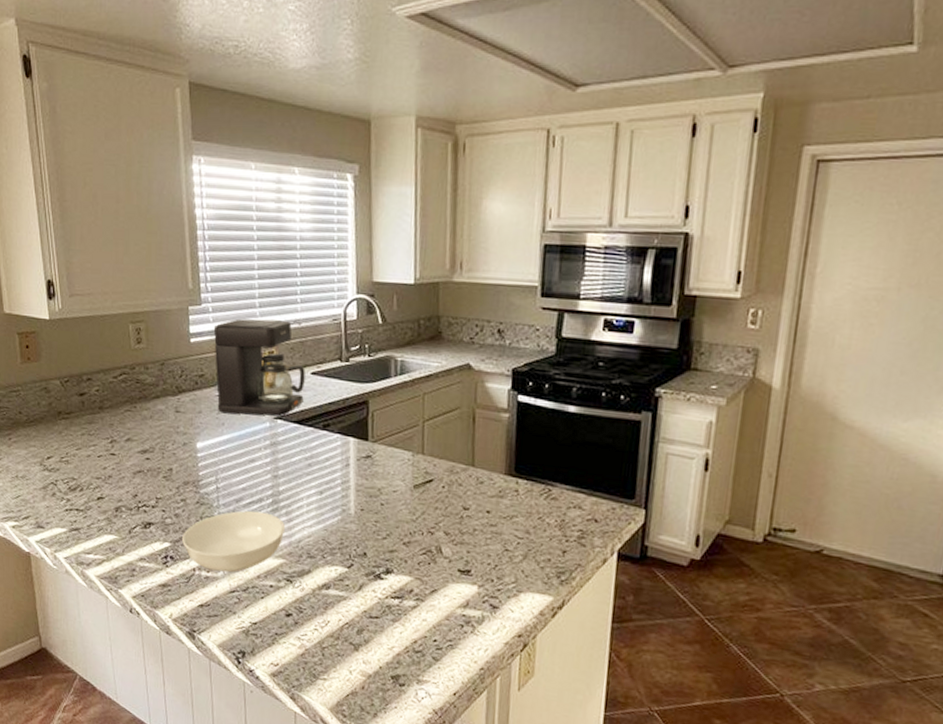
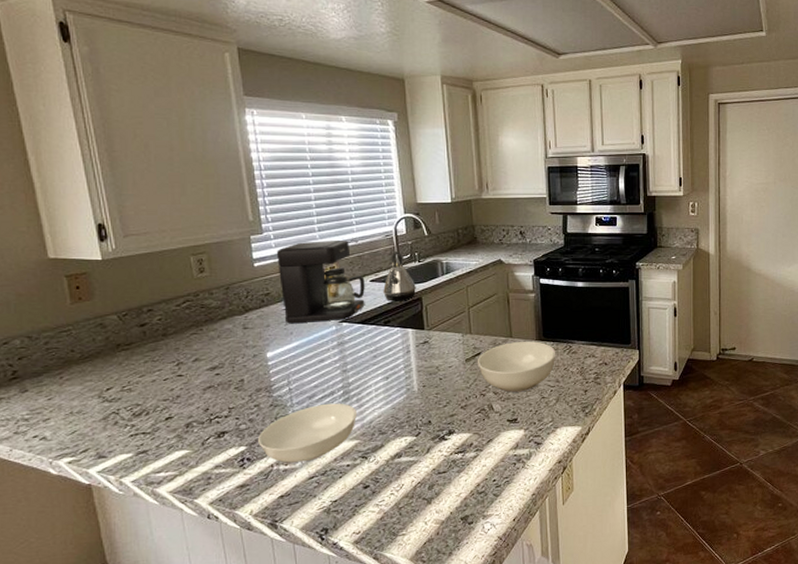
kettle: none [325,339,363,403] -> present [383,250,416,302]
bowl: none [427,472,530,539] -> present [477,341,556,393]

